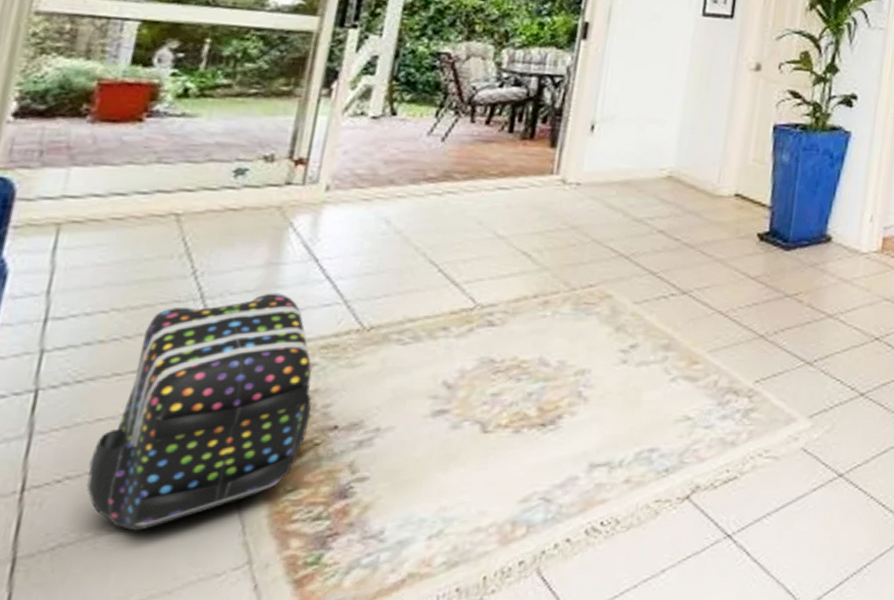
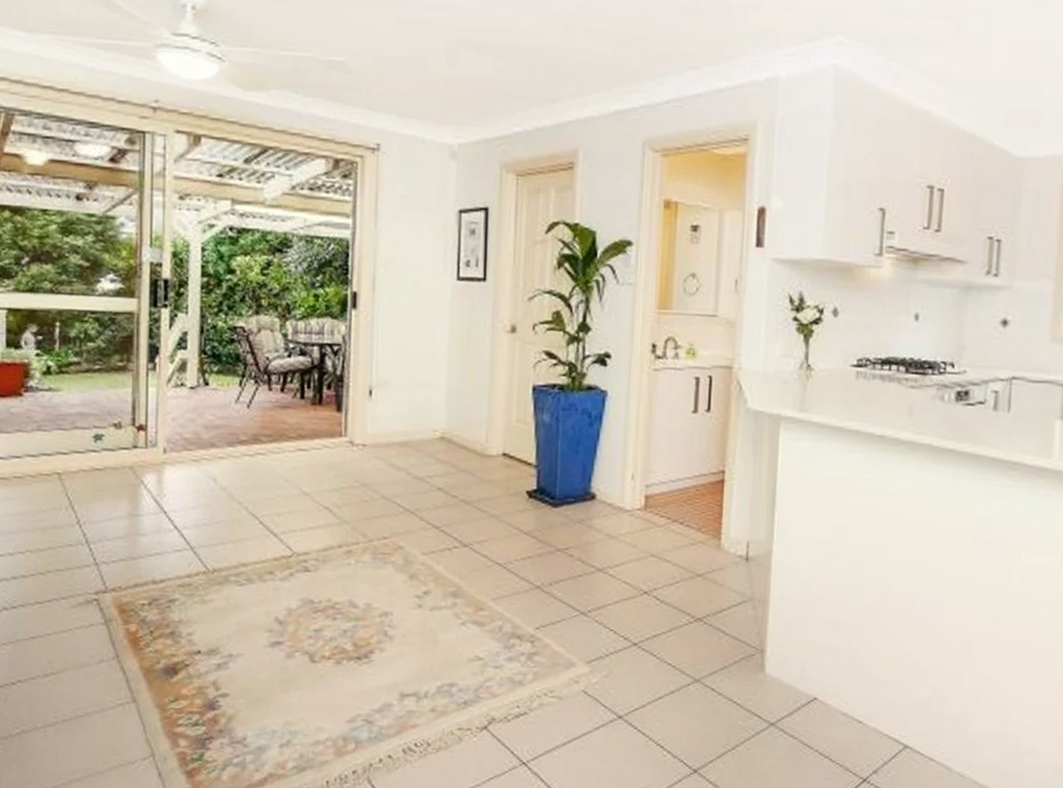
backpack: present [86,293,312,531] -> none [32,539,179,725]

